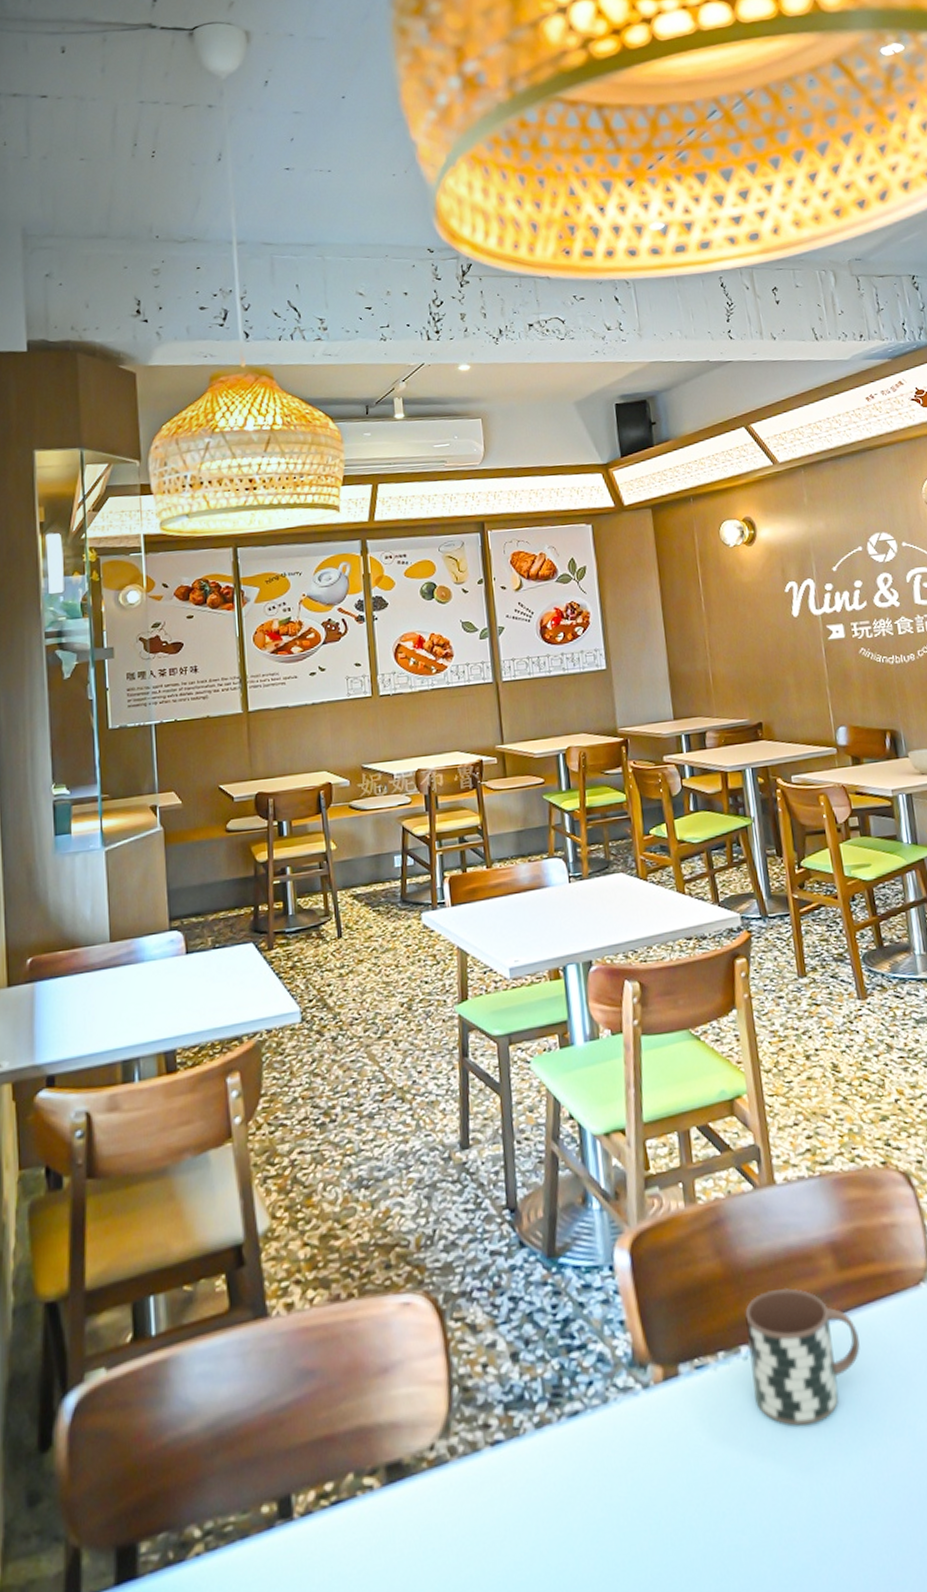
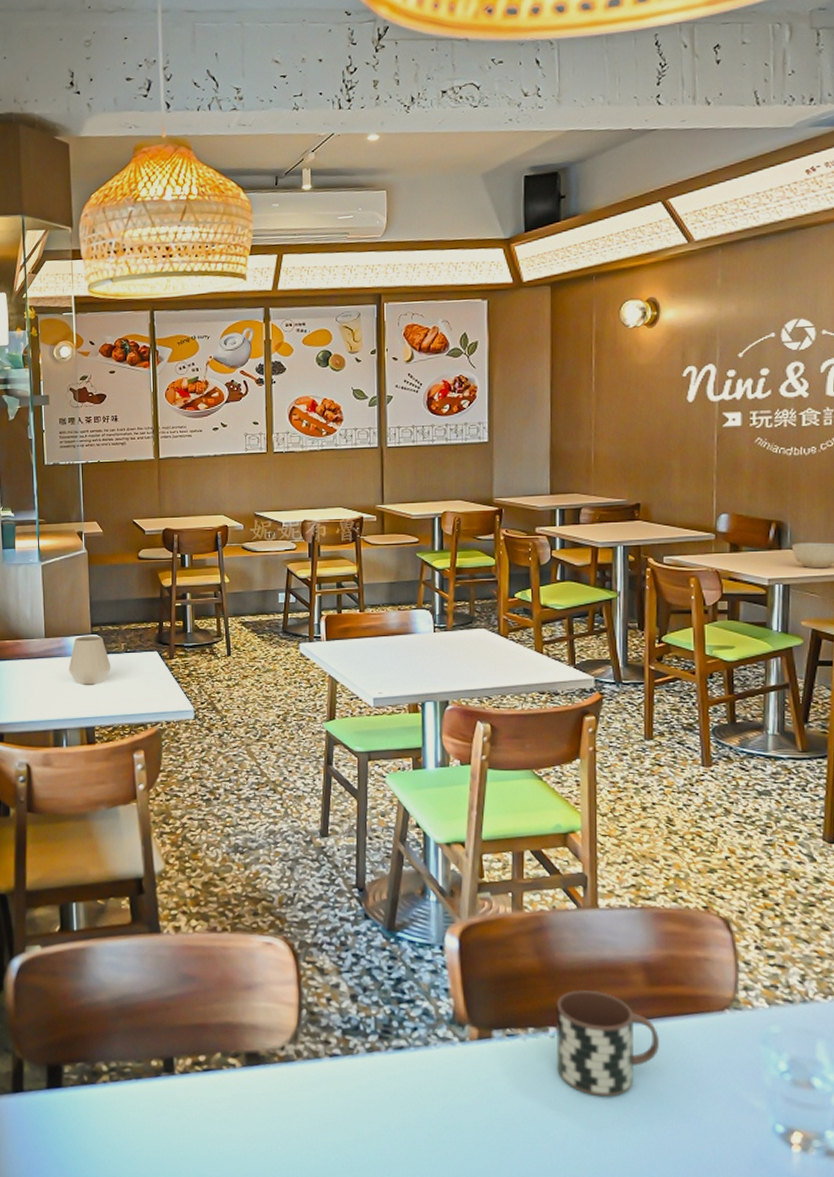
cup: none [141,932,196,997] -> present [69,636,111,685]

